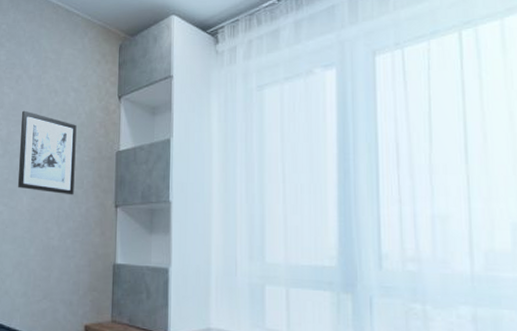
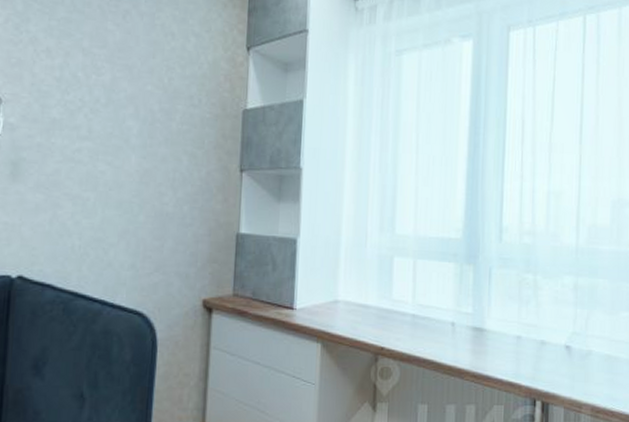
wall art: present [17,110,77,195] -> none [124,53,198,156]

